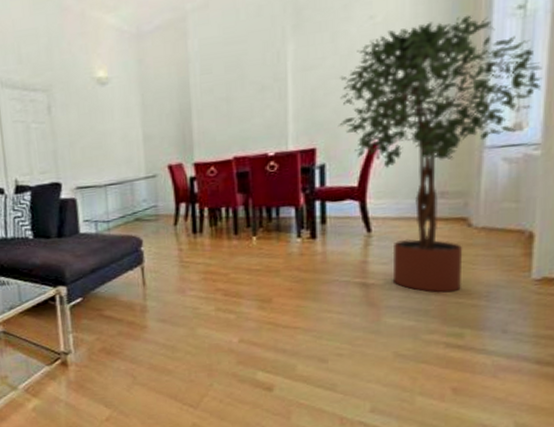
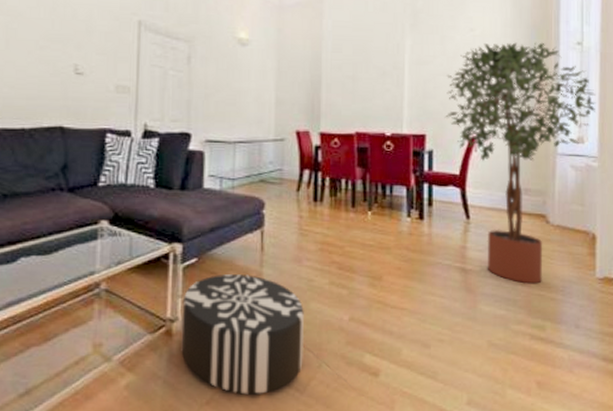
pouf: none [73,308,195,412] -> present [181,275,304,395]

